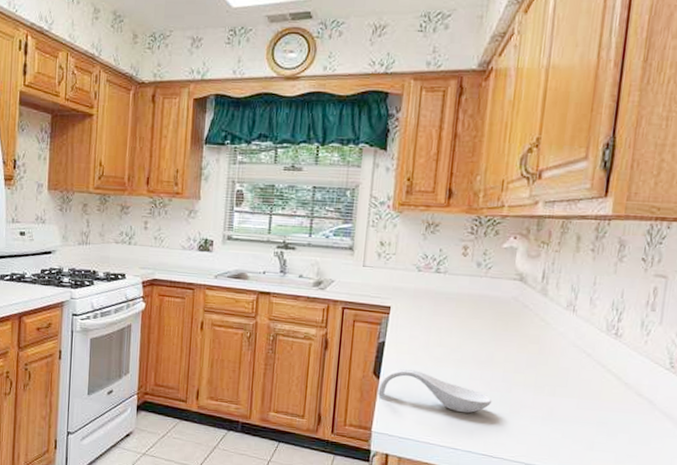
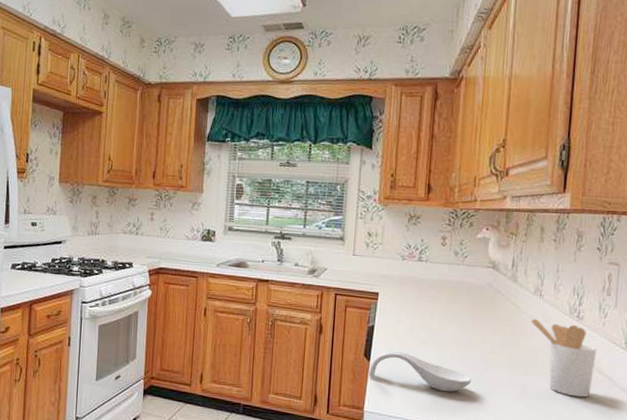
utensil holder: none [561,335,637,422] -> present [530,318,597,398]

